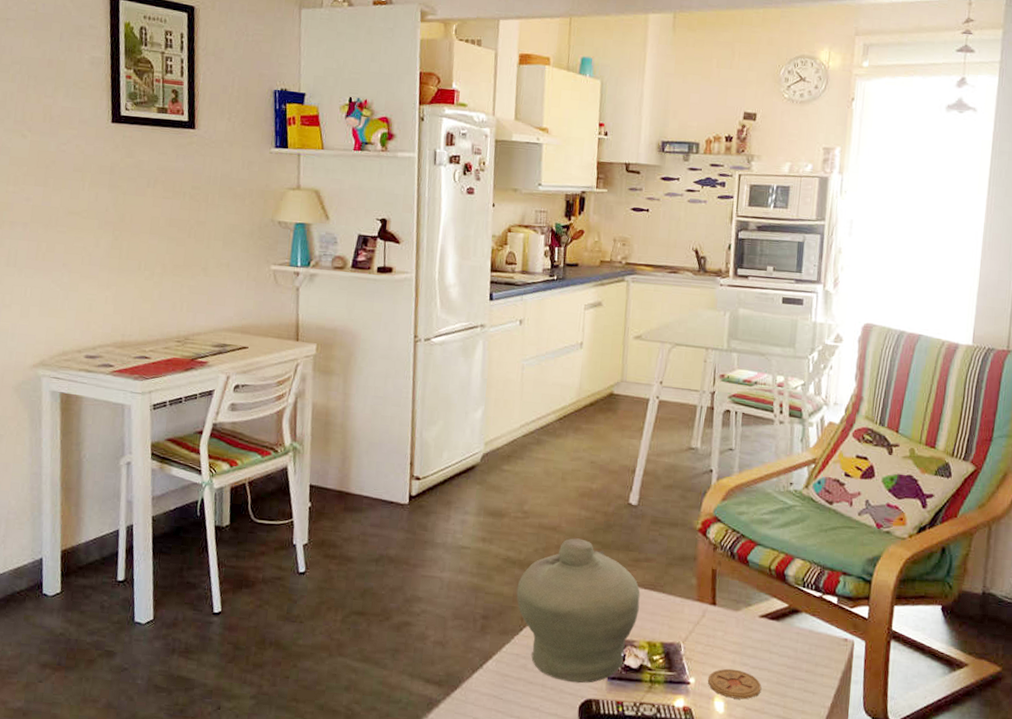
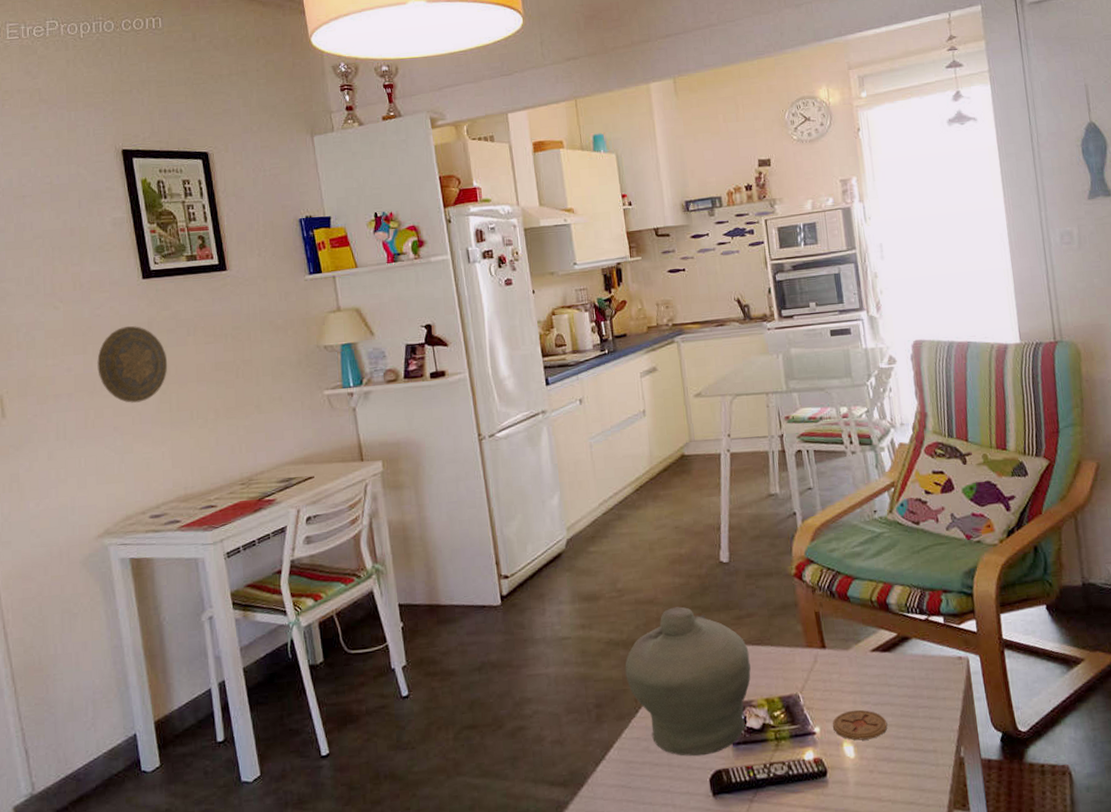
decorative plate: none [55,166,124,244] -> present [97,325,168,403]

